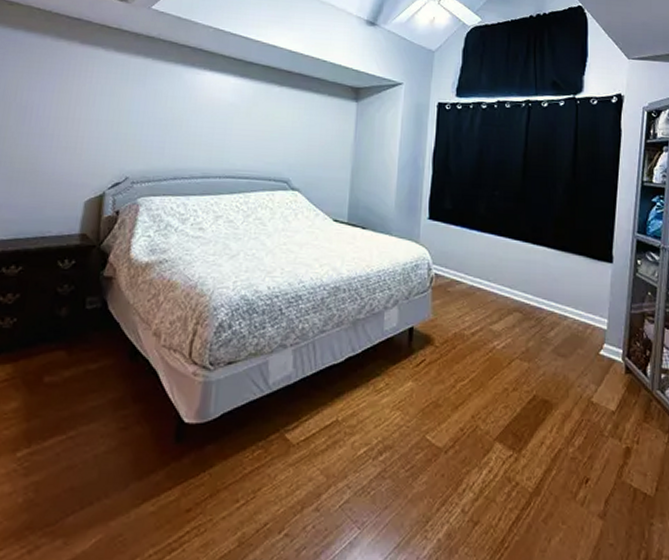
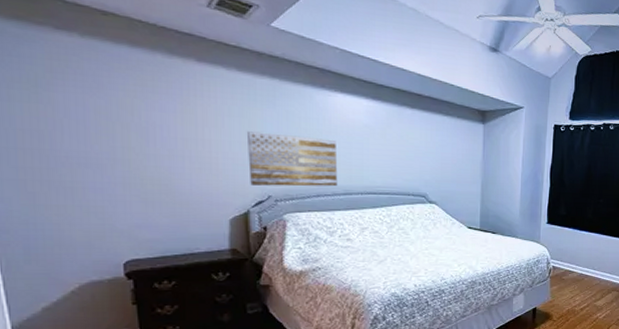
wall art: none [110,110,200,169] -> present [246,131,338,187]

